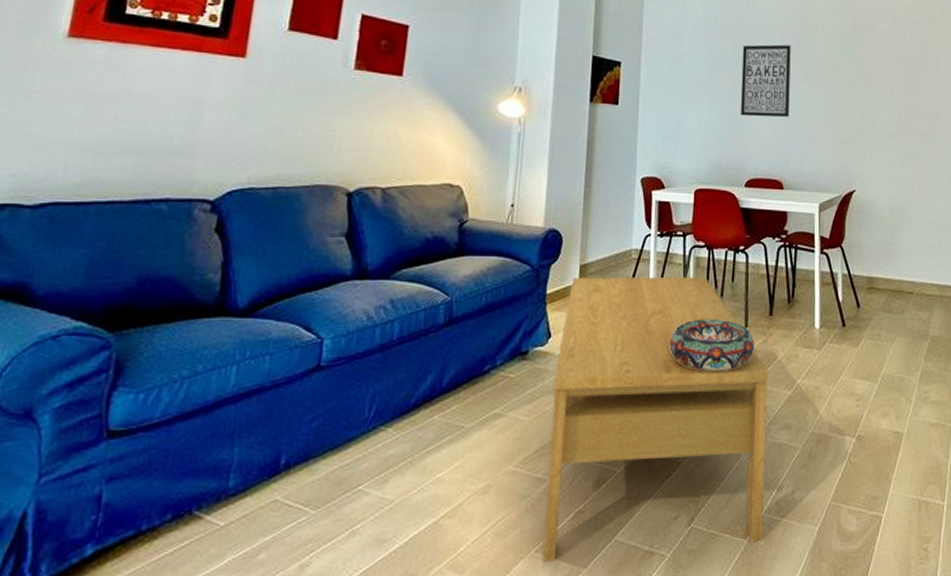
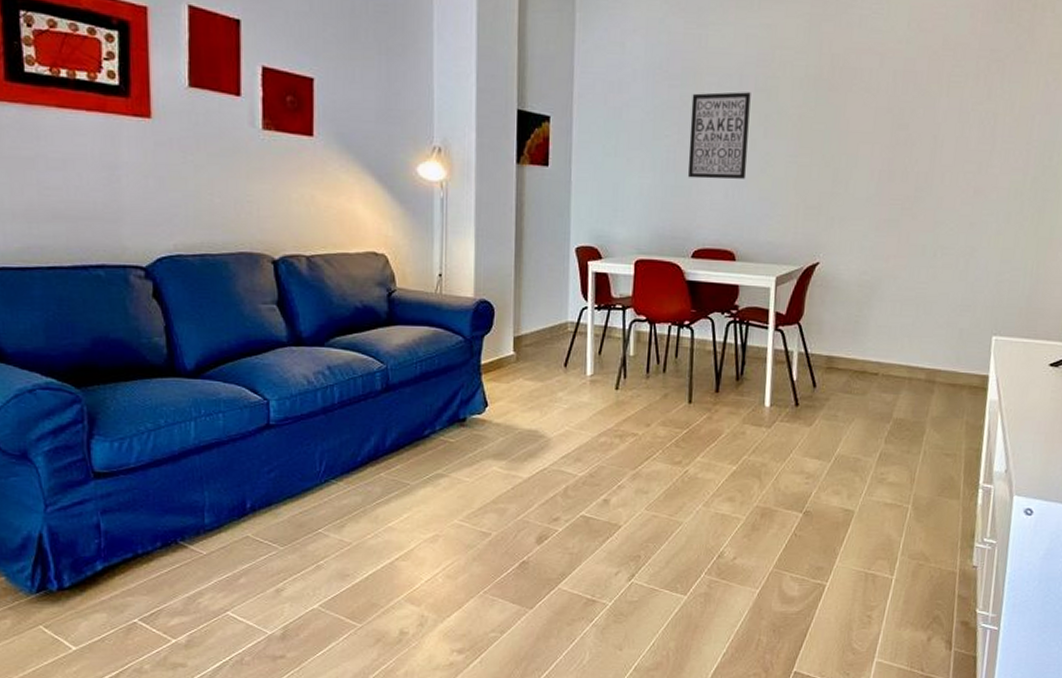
coffee table: present [542,276,769,562] -> none [491,348,714,602]
decorative bowl: present [669,318,755,372] -> none [609,393,700,445]

